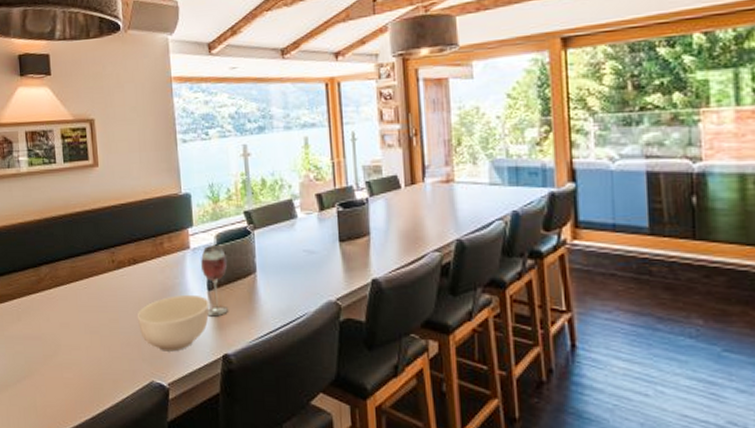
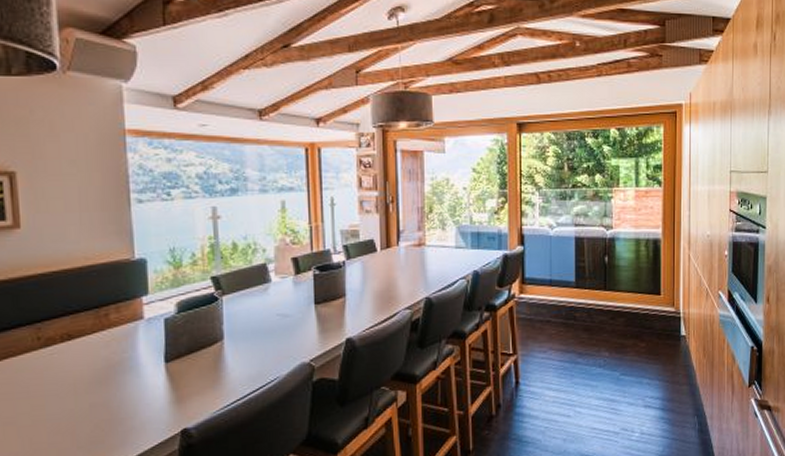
bowl: present [136,294,210,352] -> none [70,368,167,435]
wineglass: present [201,244,228,317] -> none [157,312,190,391]

